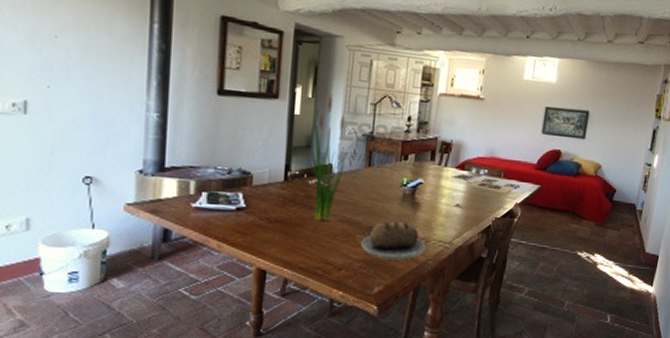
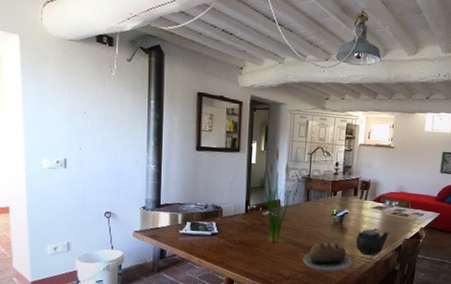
teapot: none [431,204,475,238] -> present [355,229,389,255]

